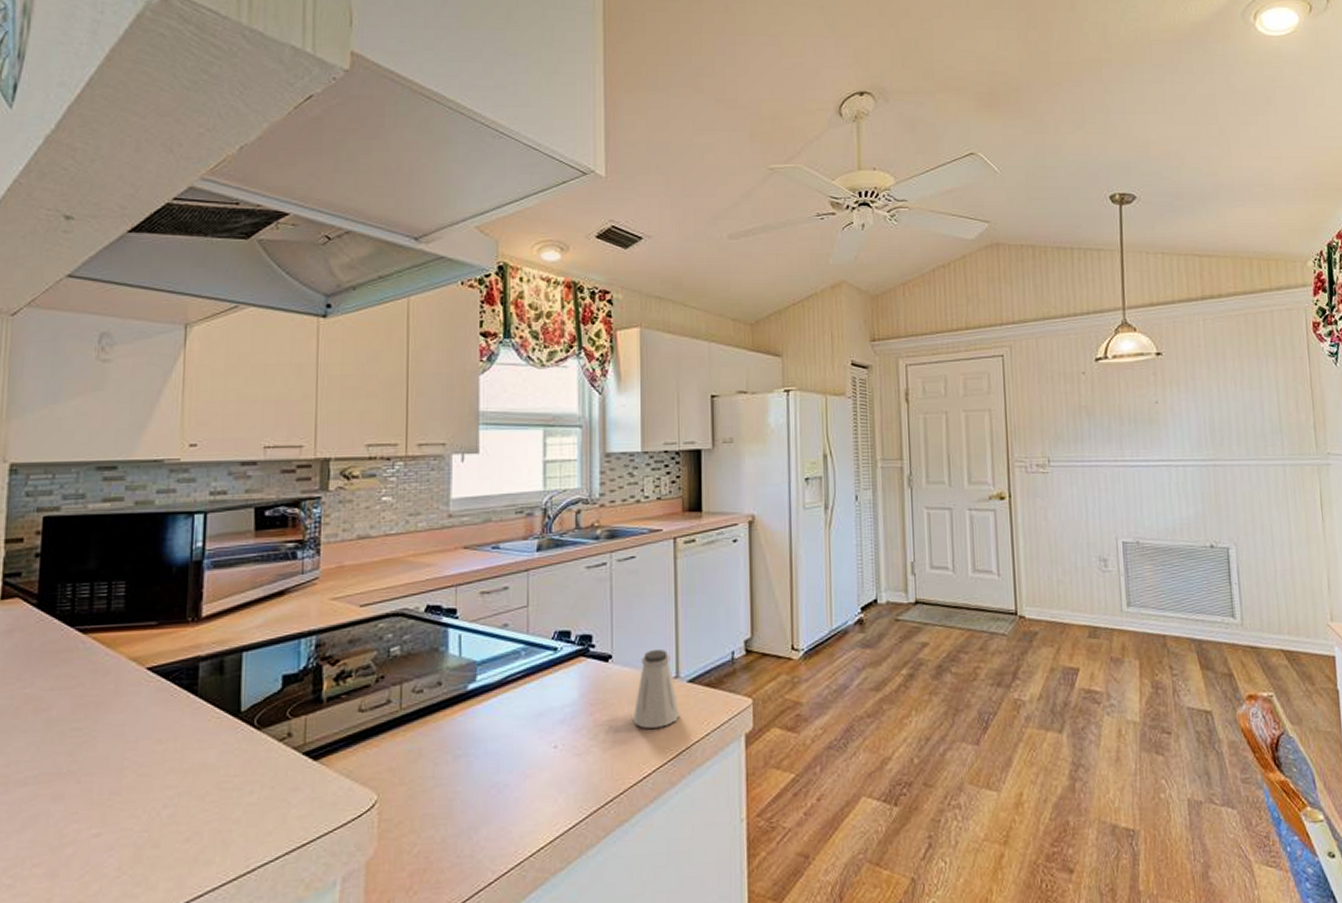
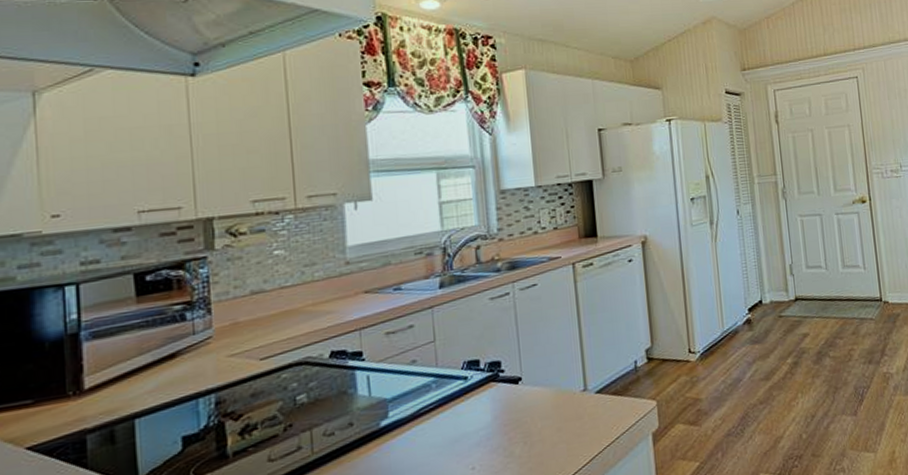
saltshaker: present [632,650,681,729] -> none [545,366,591,441]

